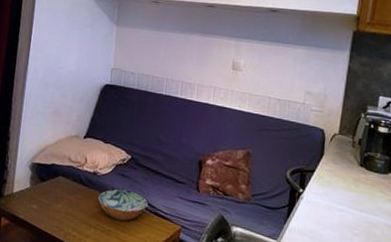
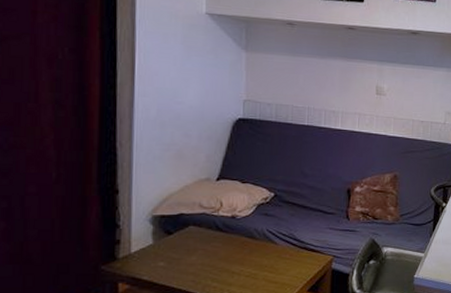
bowl: present [98,189,148,222] -> none [239,229,297,262]

